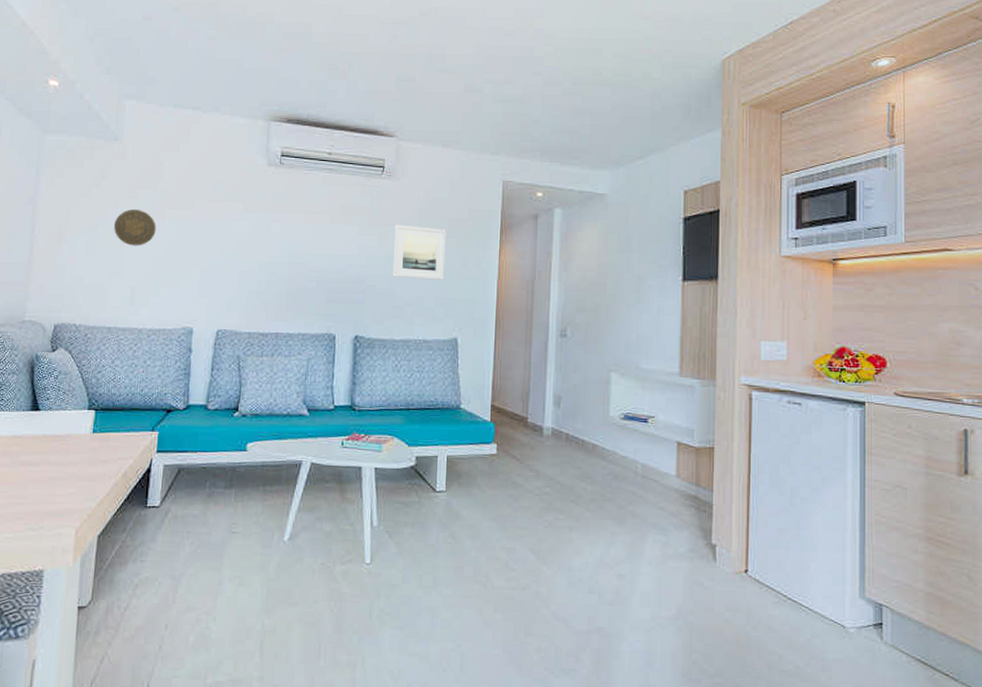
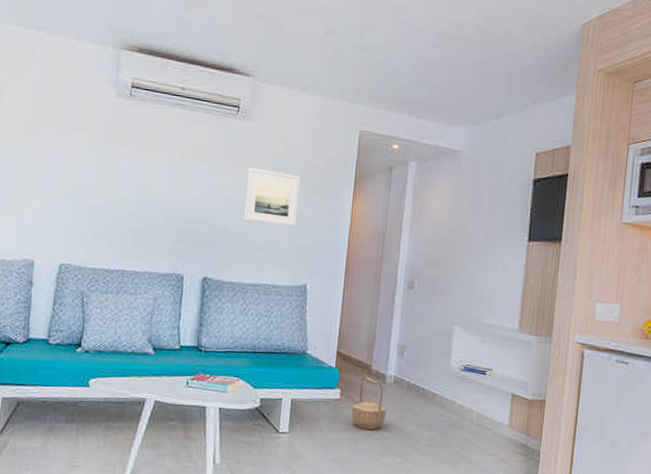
basket: none [509,429,545,485] -> present [351,376,386,430]

